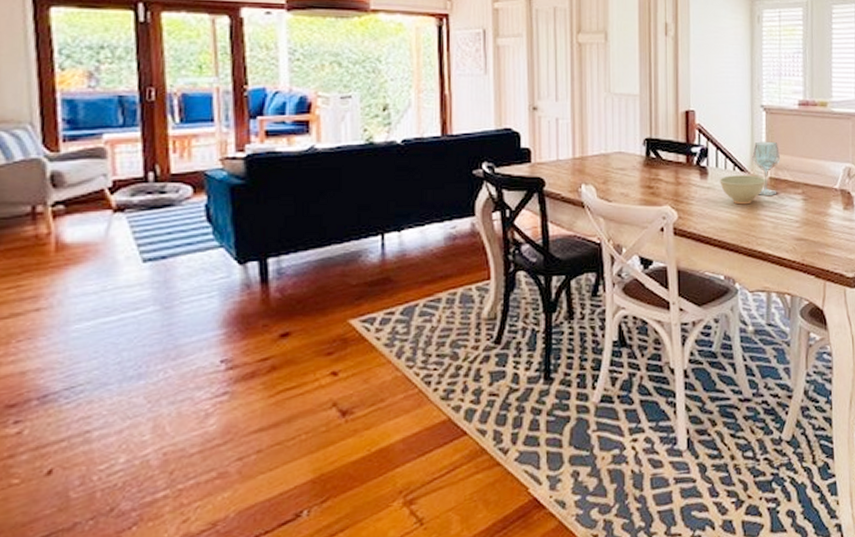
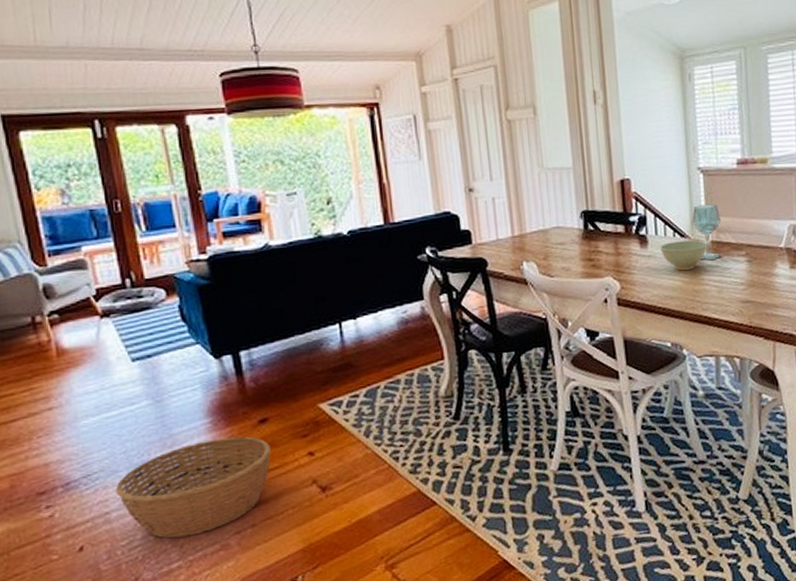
basket: none [102,351,291,463] -> present [116,436,272,539]

